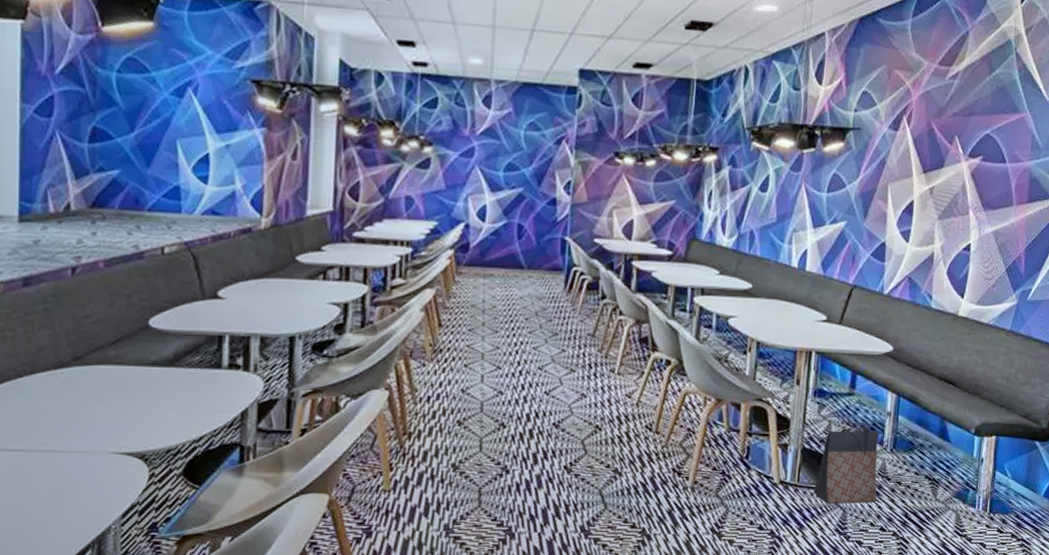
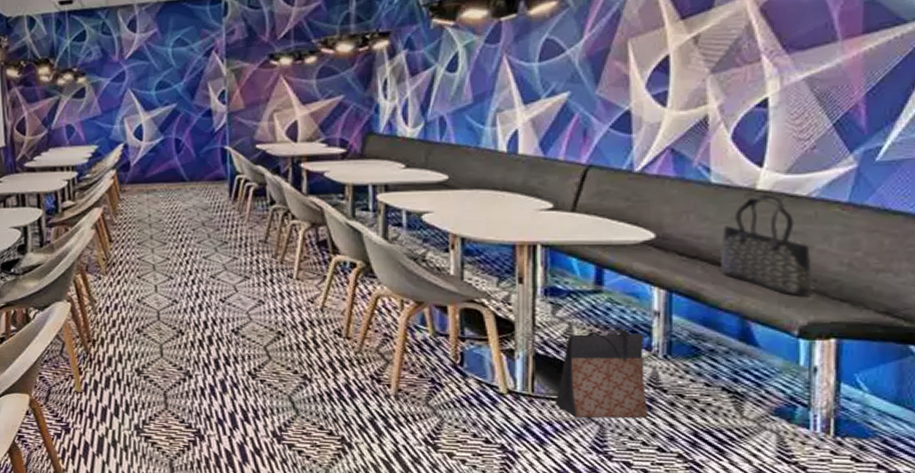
tote bag: none [932,320,986,402] -> present [721,194,813,296]

